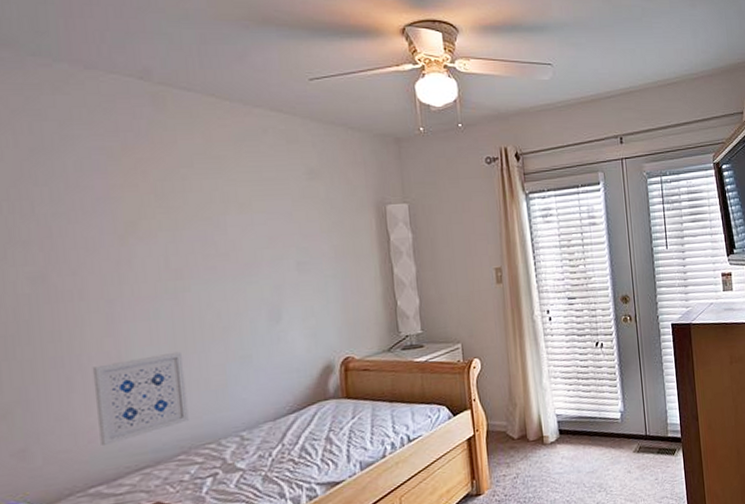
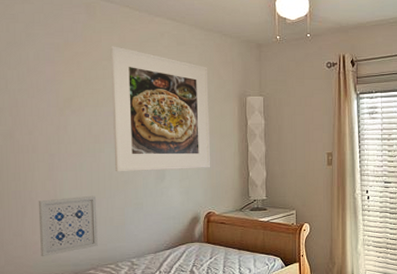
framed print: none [190,148,345,317] -> present [110,46,211,172]

